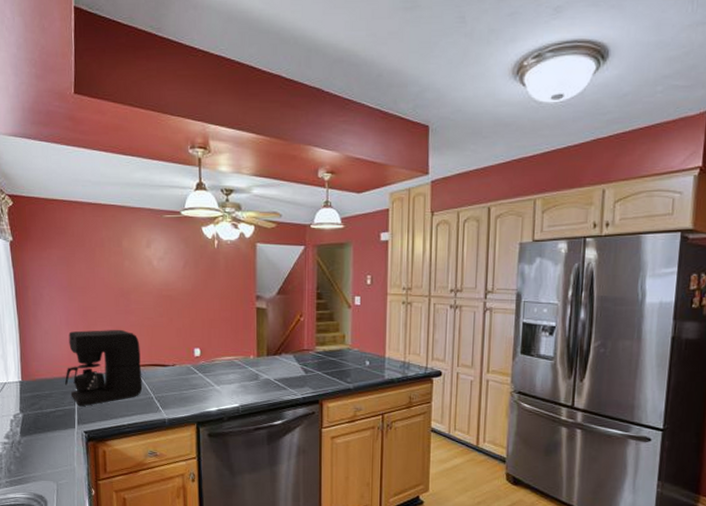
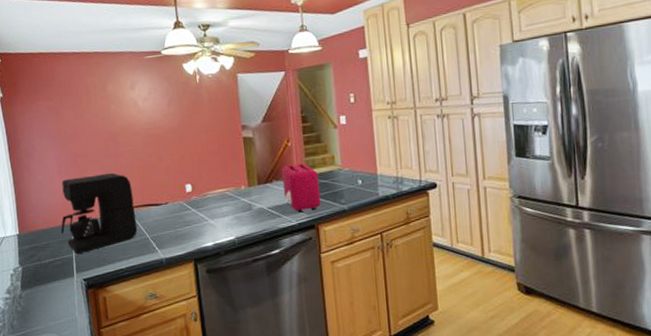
toaster: none [292,339,328,387] -> present [282,164,321,213]

